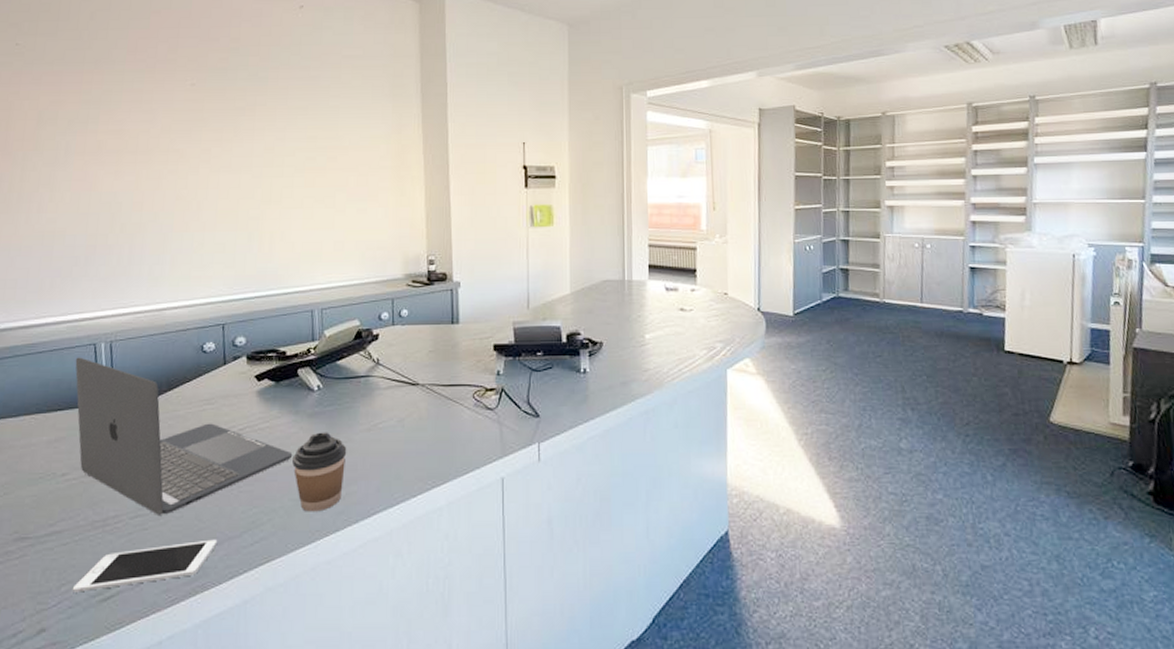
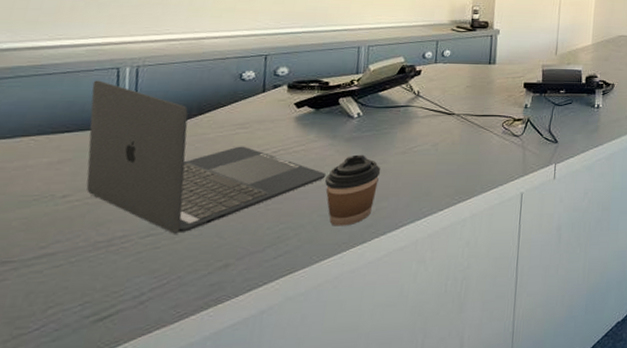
cell phone: present [72,539,218,593] -> none [61,255,238,315]

